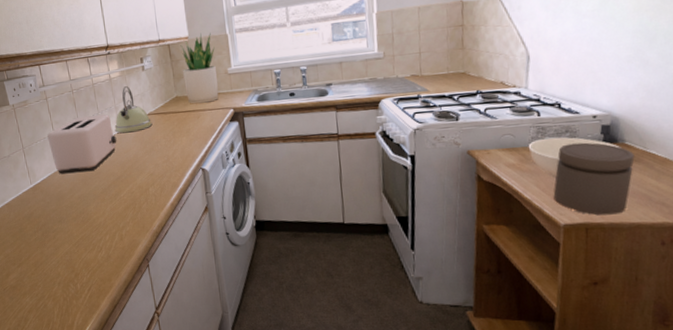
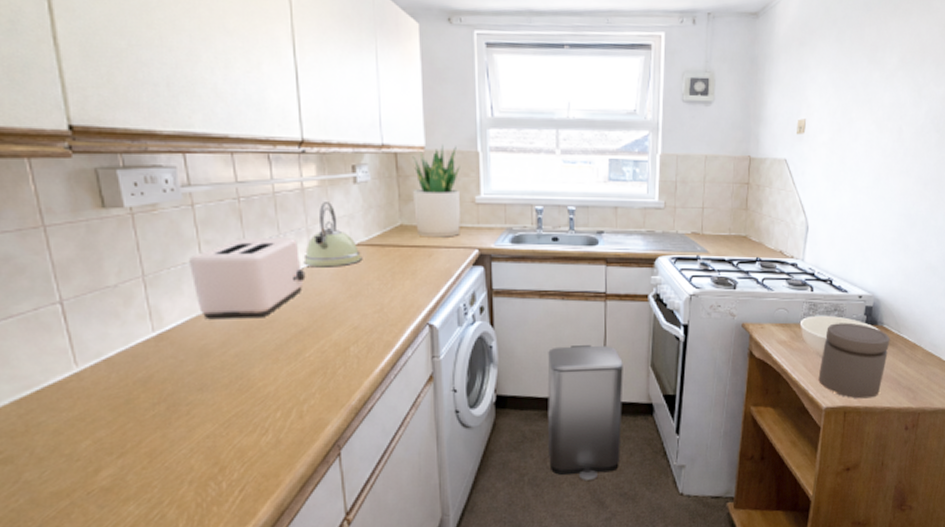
pedal bin: none [294,177,362,288] -> present [547,345,623,480]

